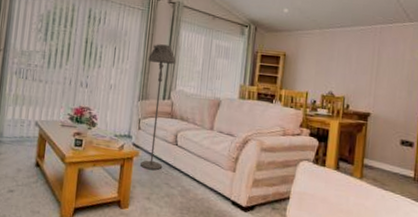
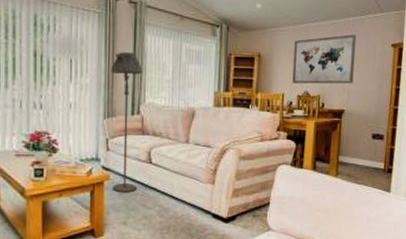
wall art: none [316,41,384,88] -> present [292,34,357,84]

